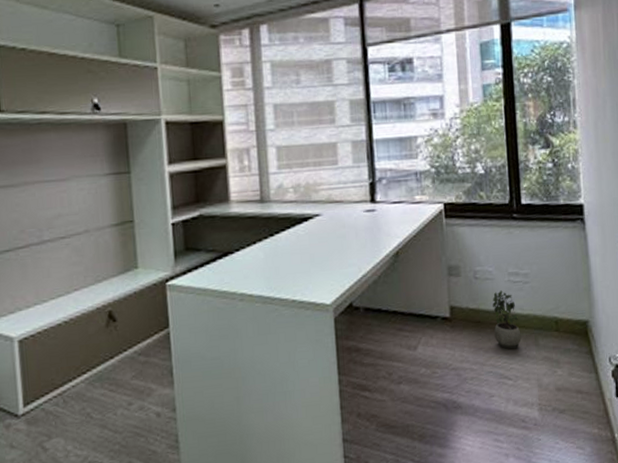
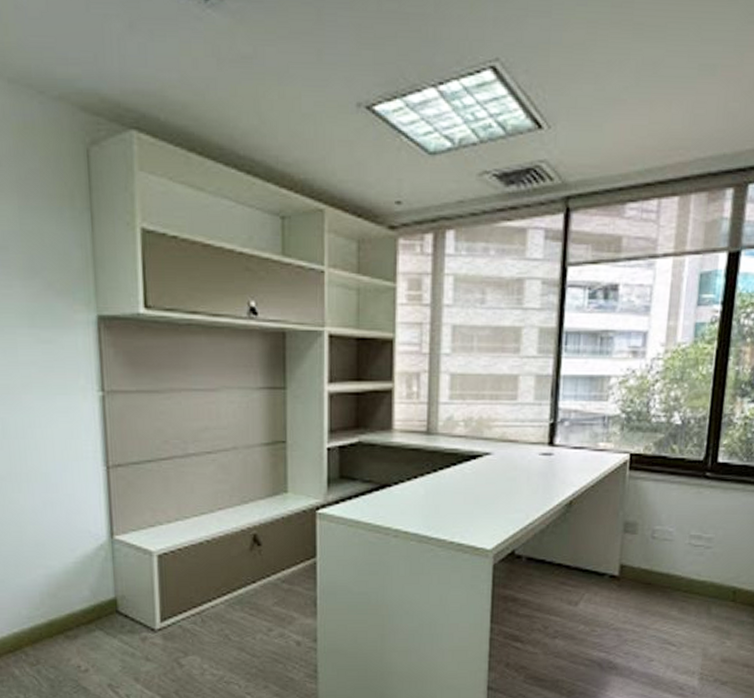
potted plant: present [492,290,522,350] -> none [663,553,694,615]

